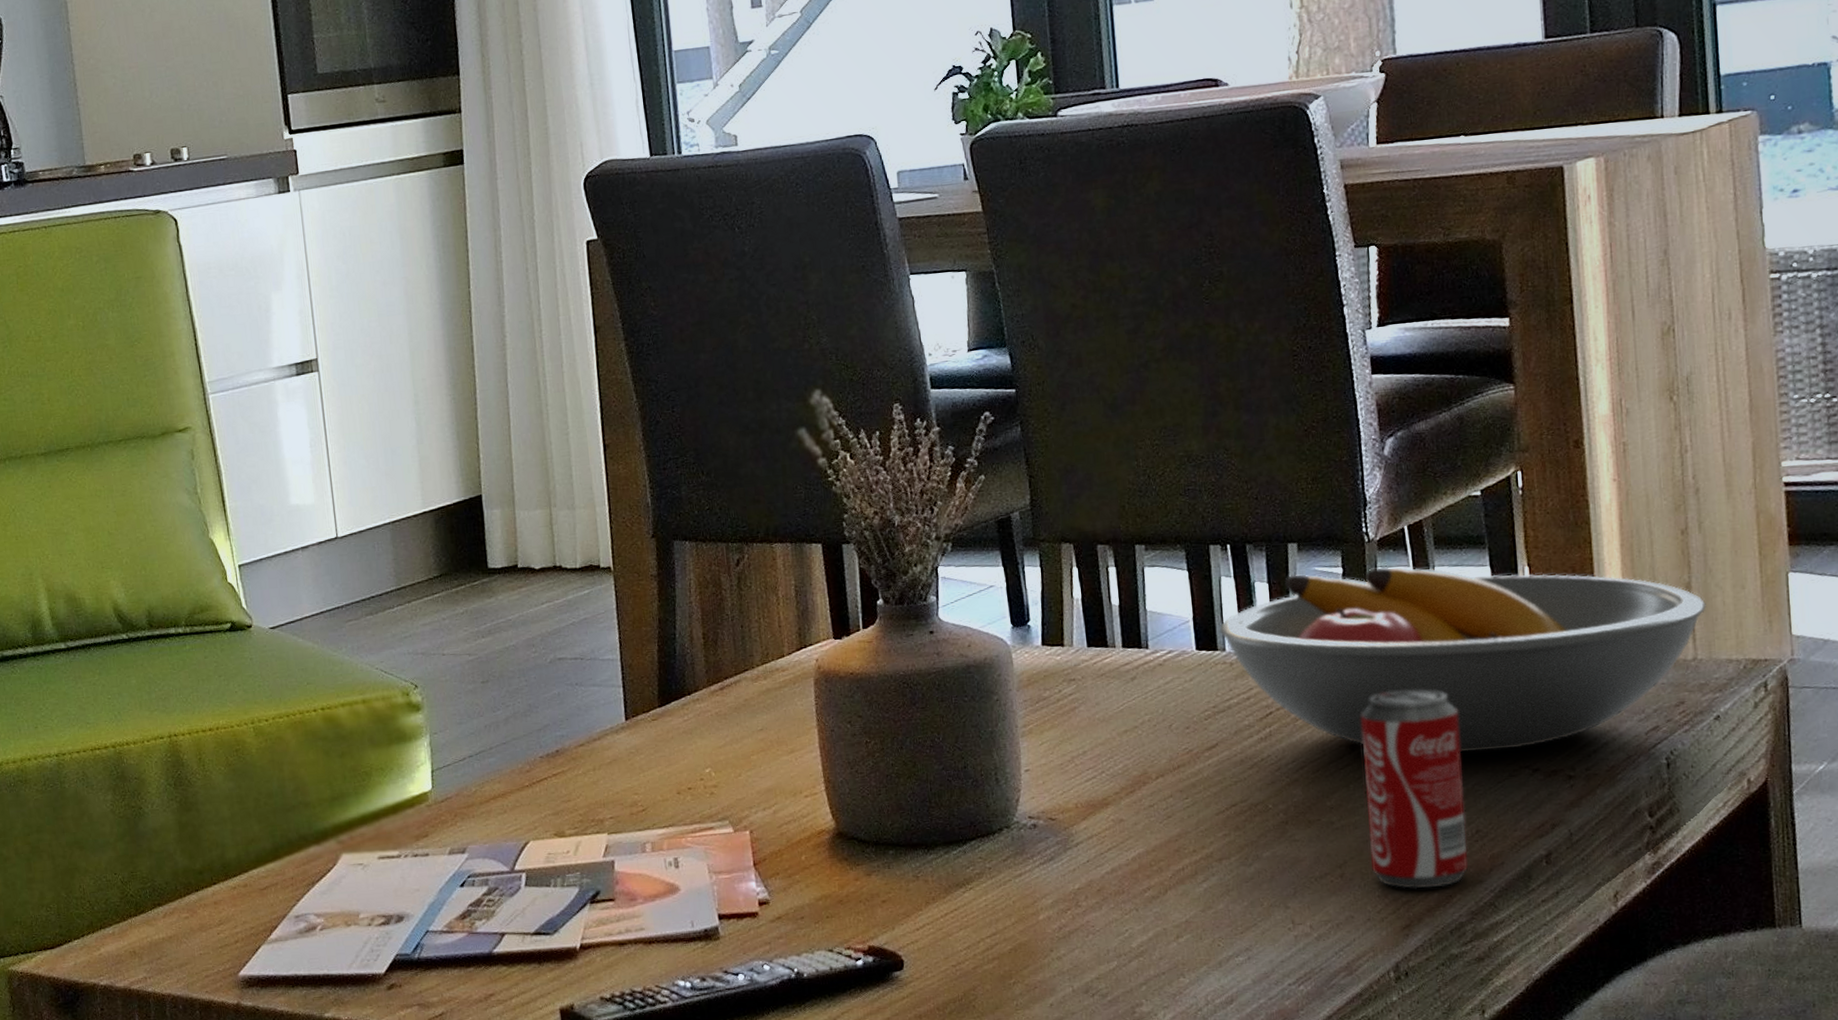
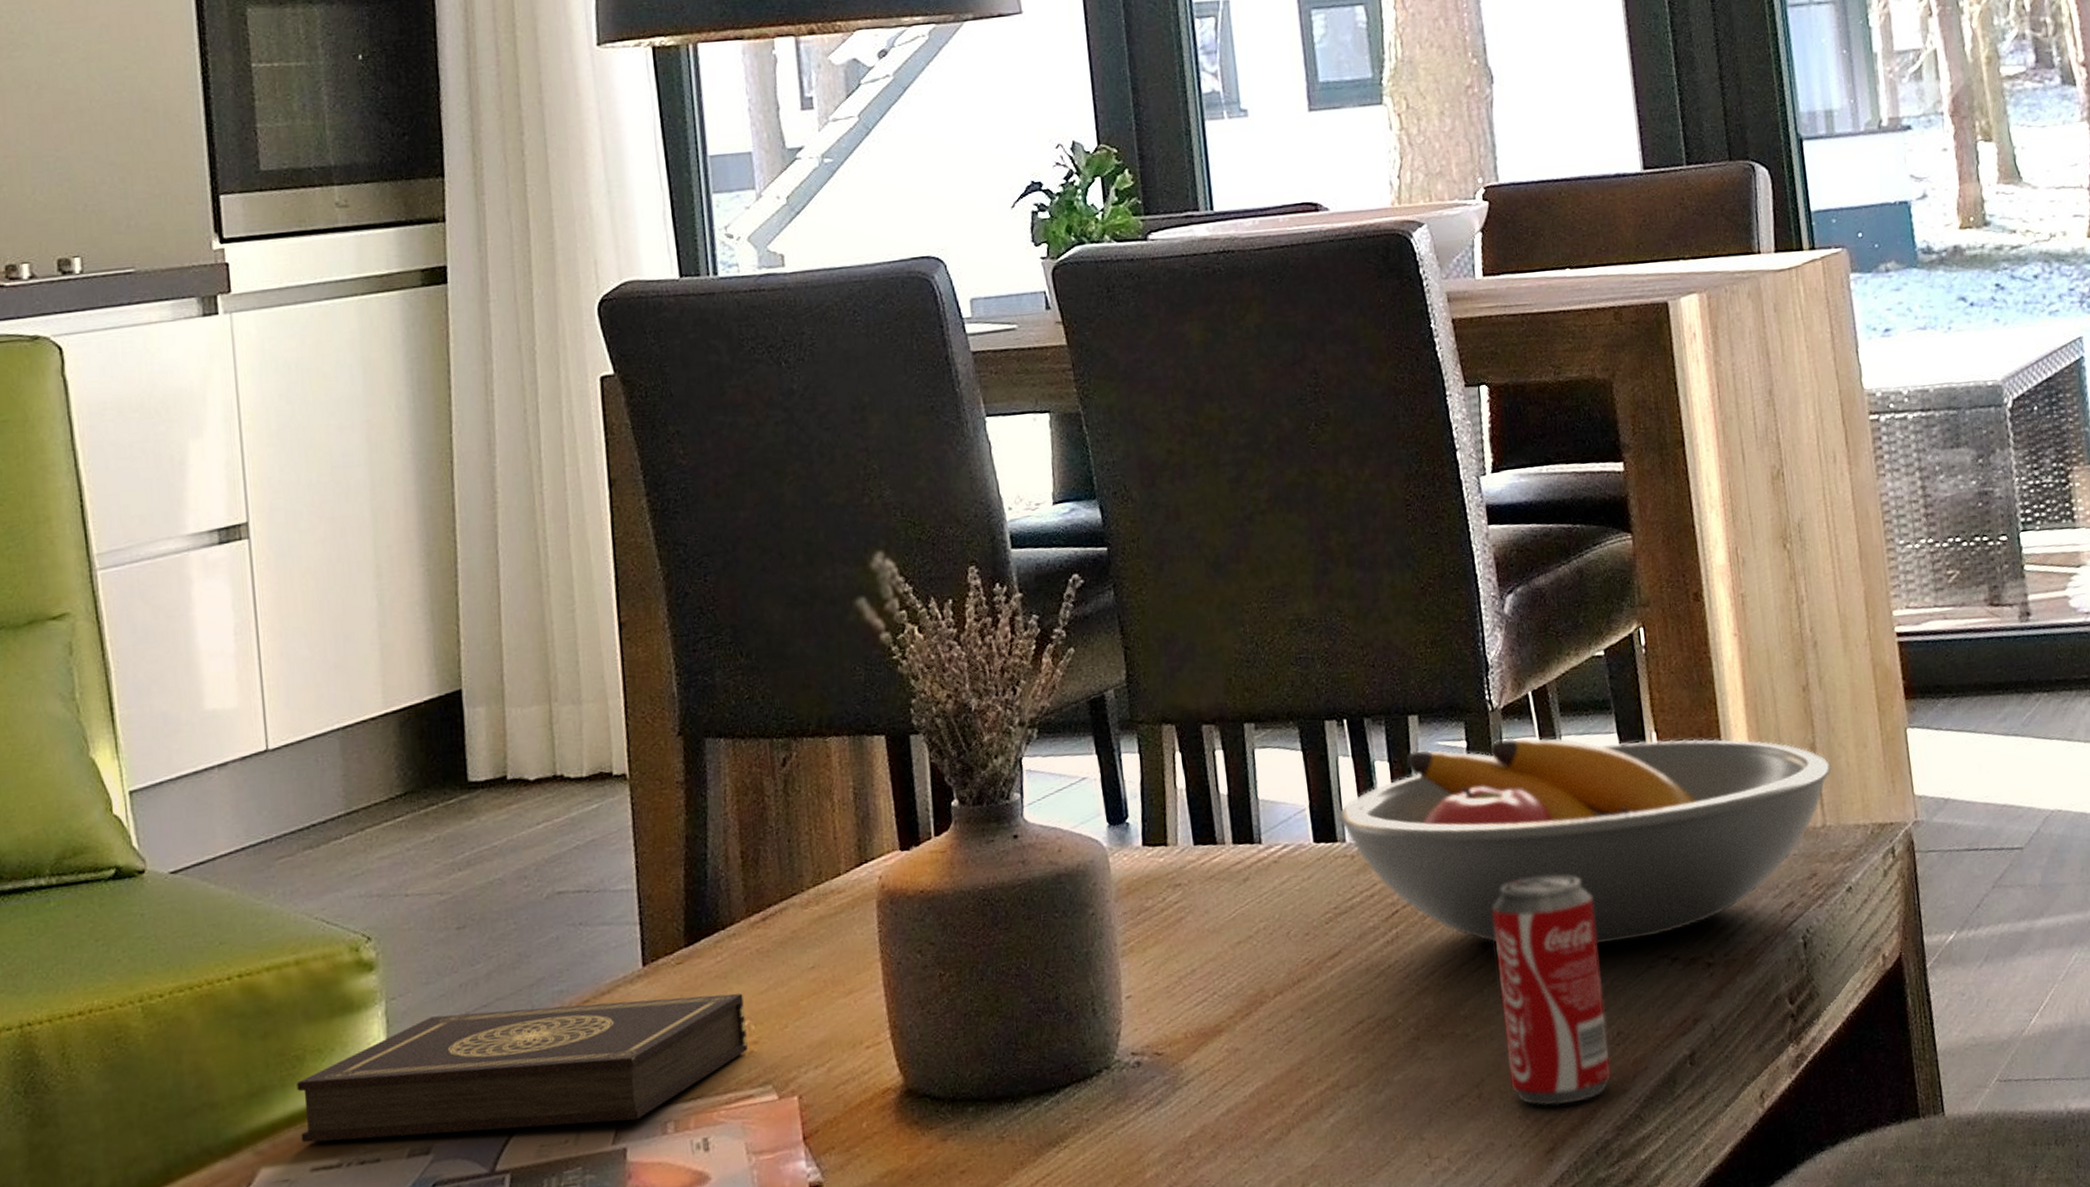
book: none [366,746,709,840] -> present [296,993,748,1143]

